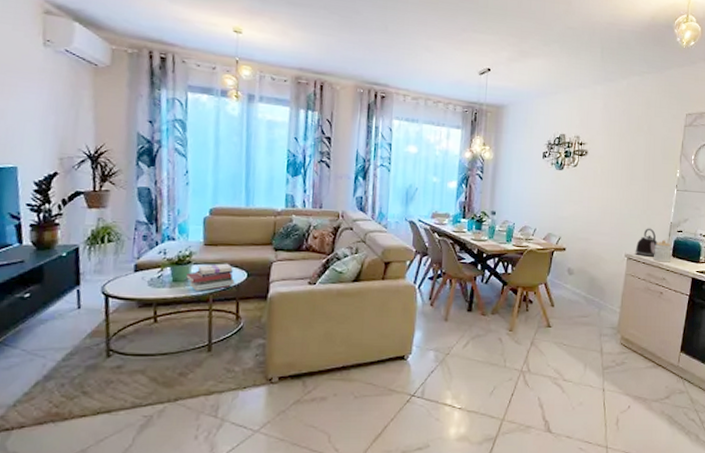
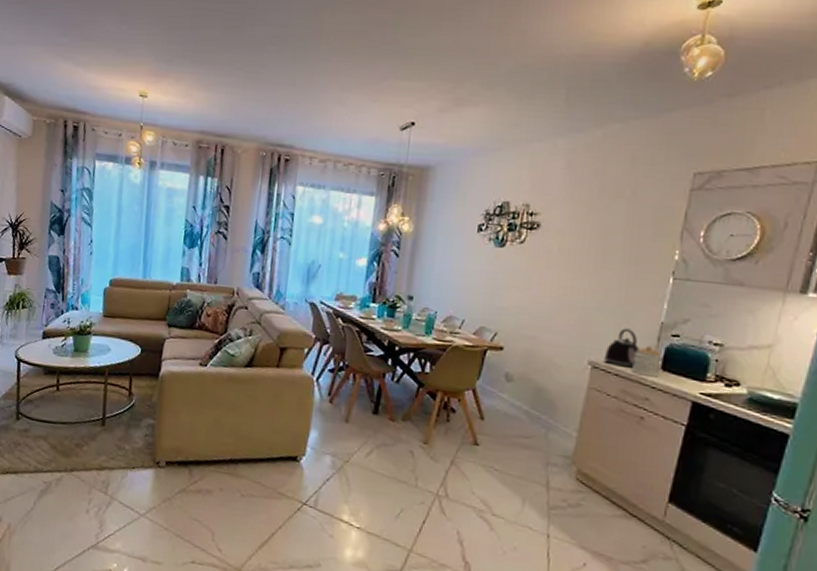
books: present [186,263,235,291] -> none [86,336,129,363]

